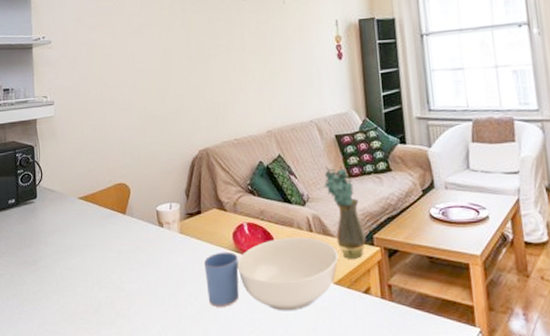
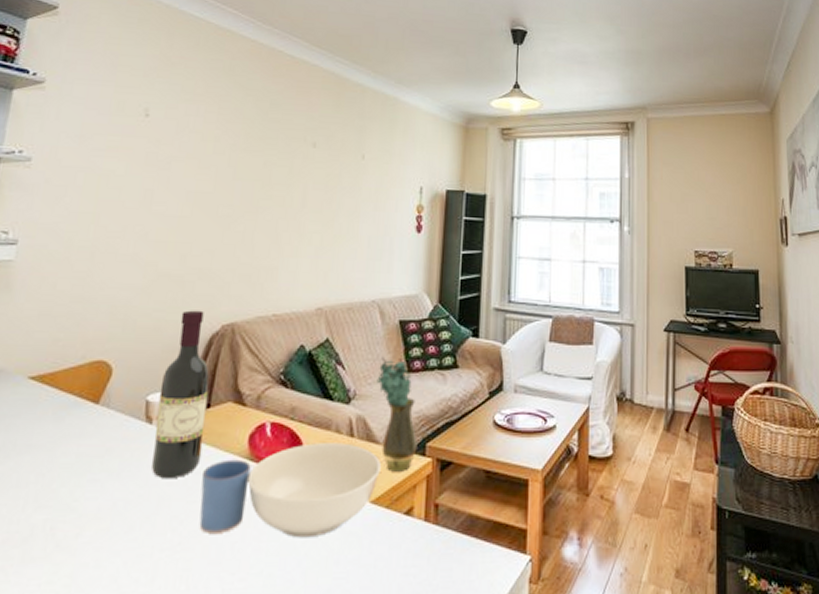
wine bottle: none [164,140,202,268] -> present [151,310,209,479]

